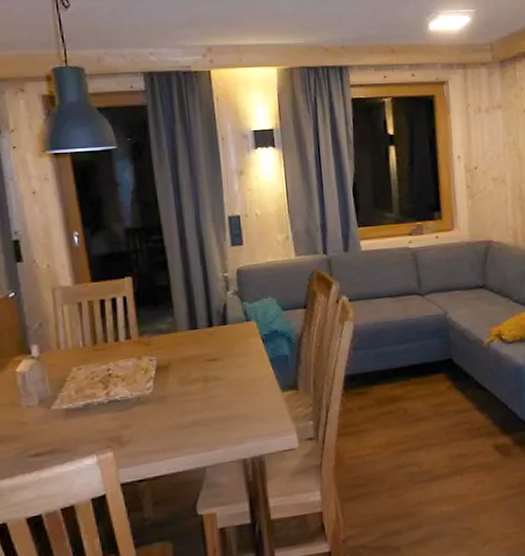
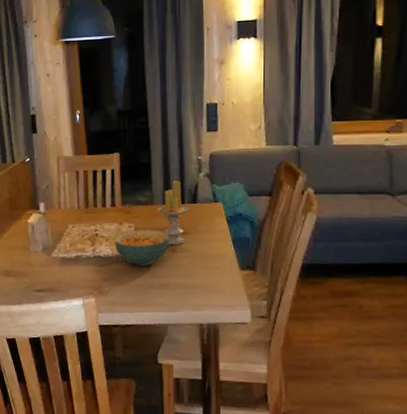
cereal bowl: none [132,360,200,405] -> present [114,229,170,267]
candle: none [182,301,219,375] -> present [157,180,189,245]

